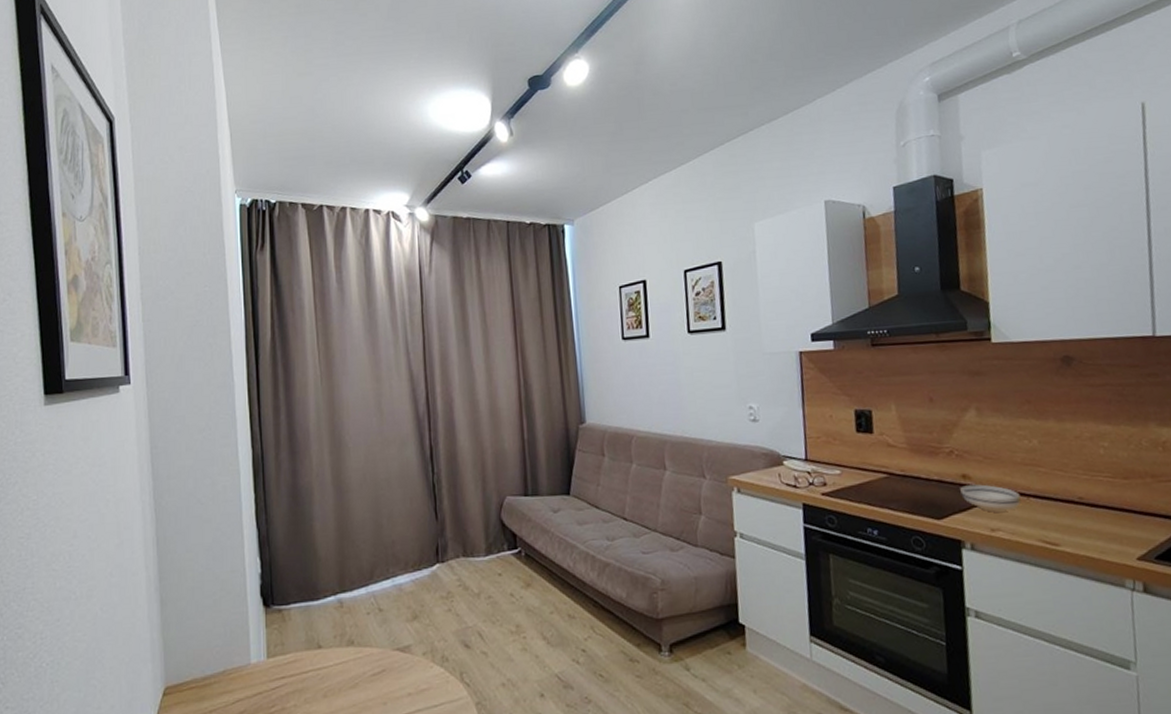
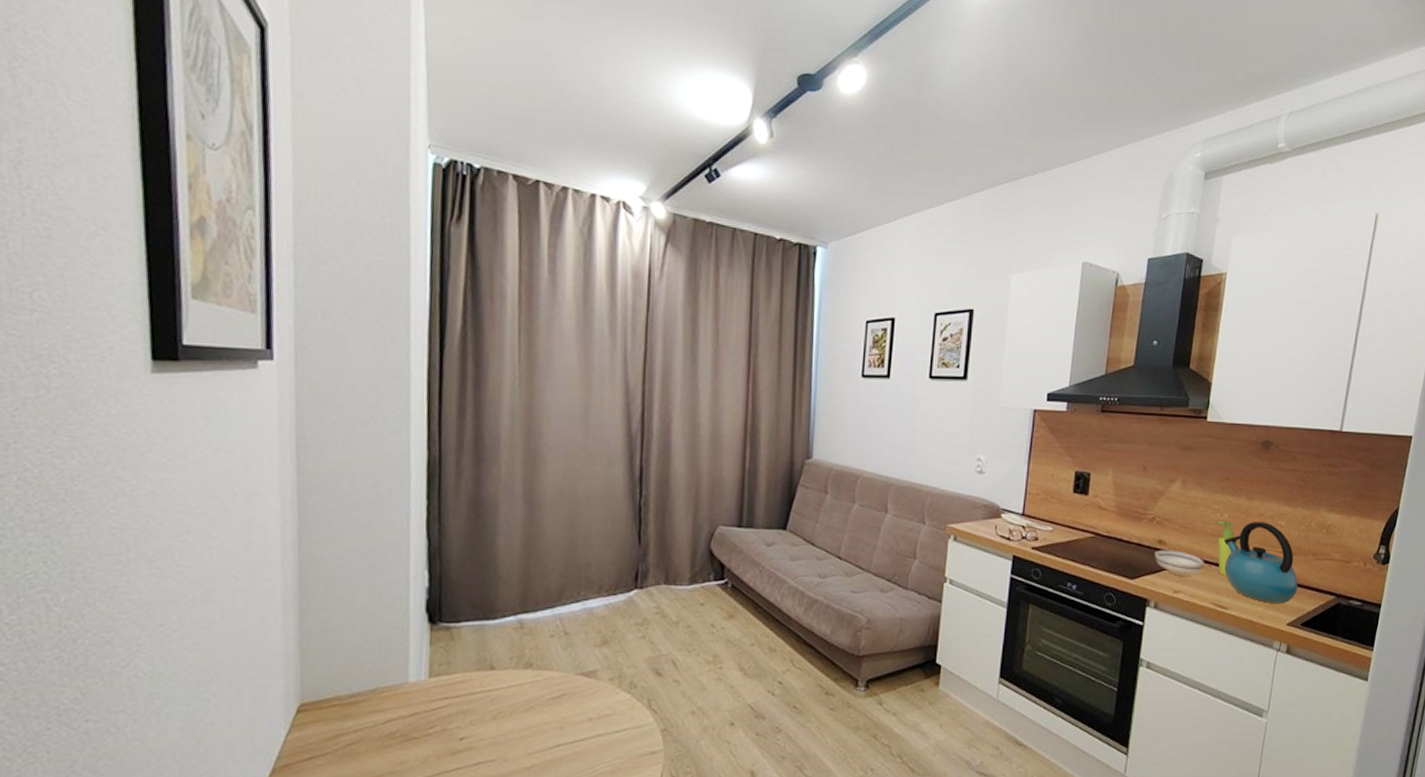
soap dispenser: none [1025,447,1058,508] -> present [1216,520,1239,575]
kettle: none [1038,444,1142,536] -> present [1224,522,1298,604]

